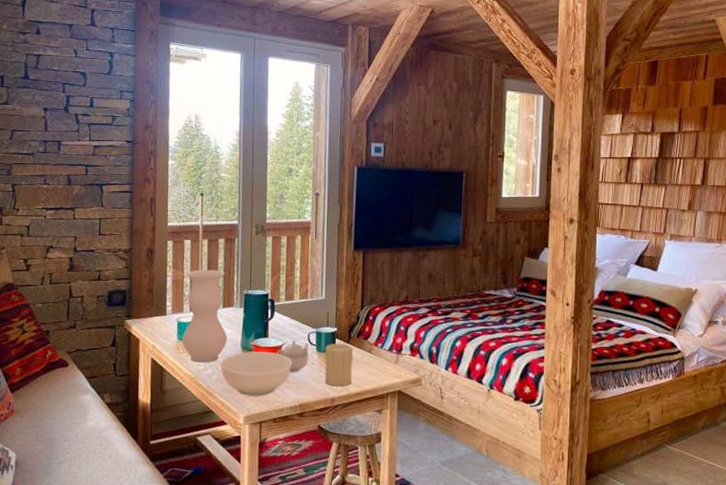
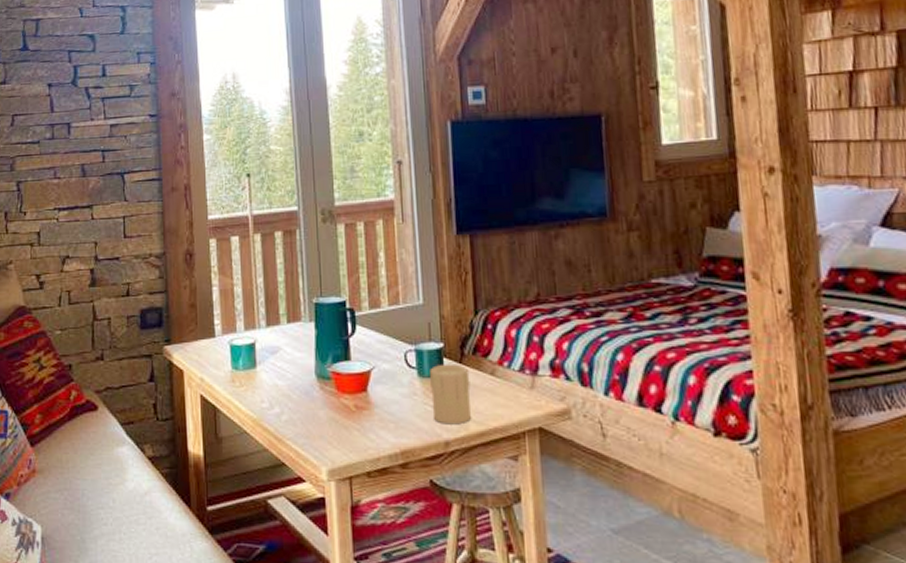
vase: present [182,269,228,363] -> none [235,273,297,399]
bowl: present [219,351,292,396] -> none [289,381,386,441]
teapot: present [277,340,309,372] -> none [364,362,409,406]

